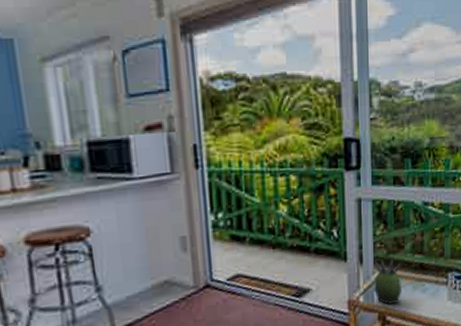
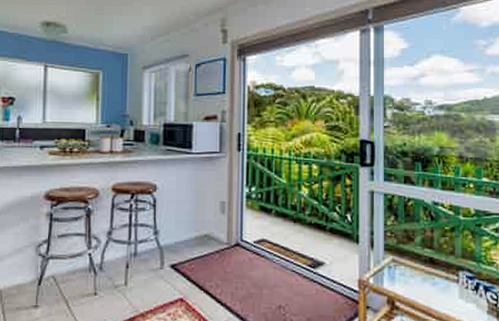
succulent plant: present [374,259,402,305] -> none [384,247,412,291]

